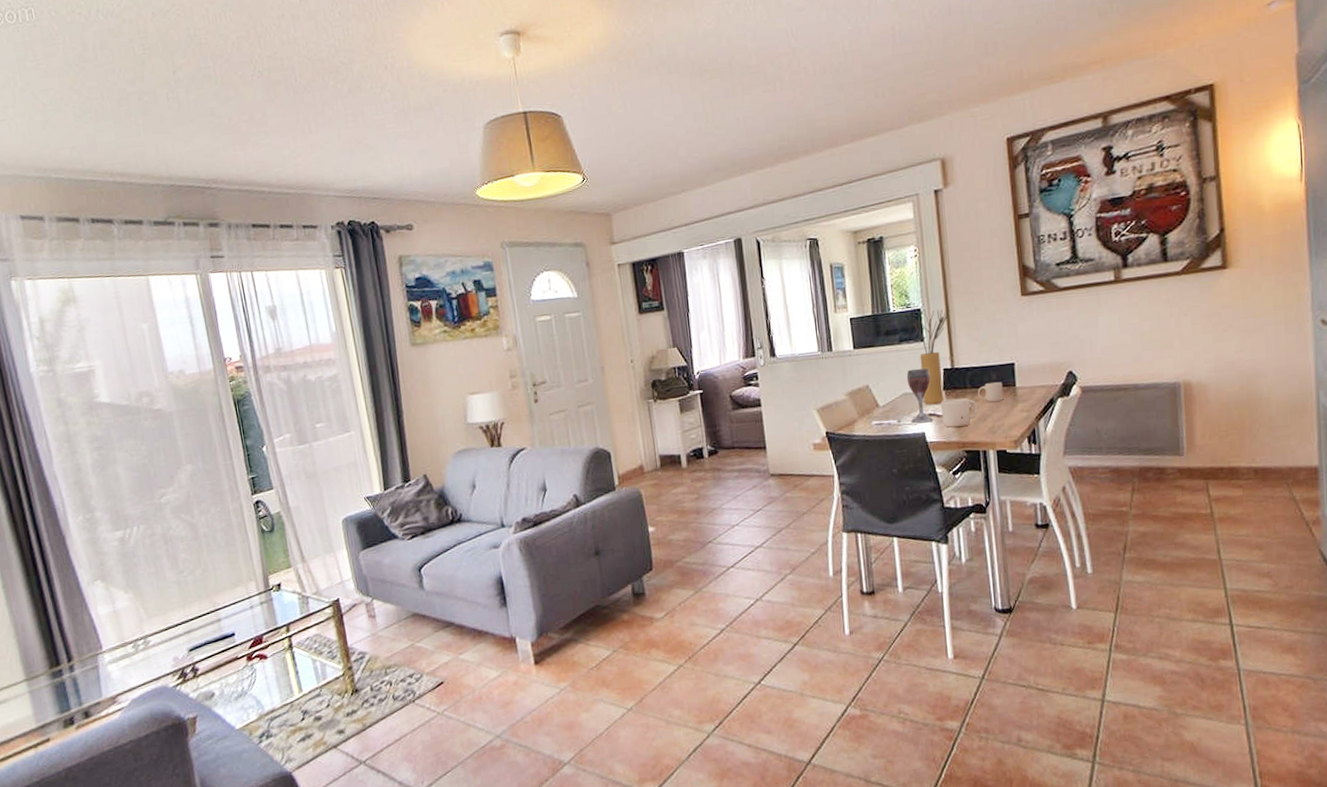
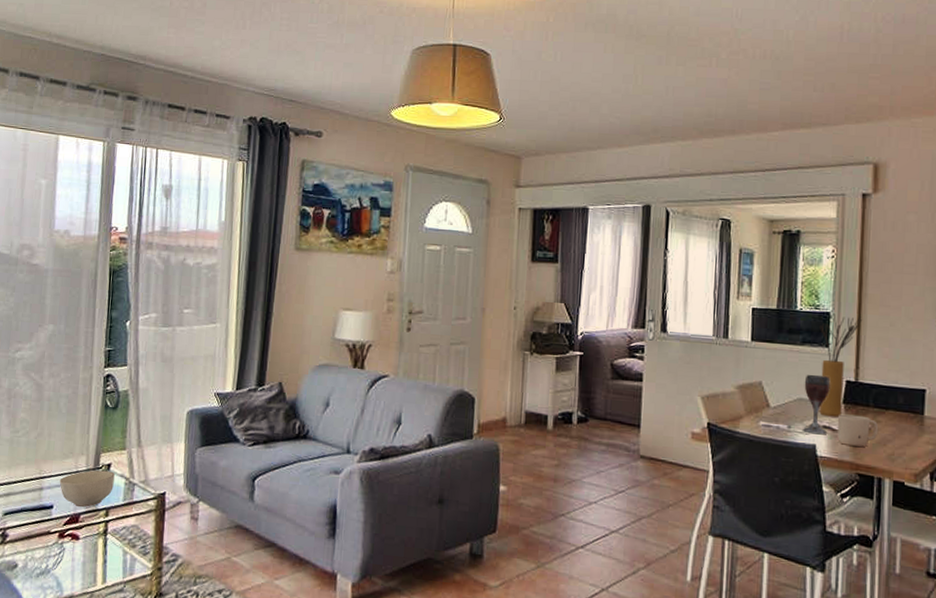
bowl: none [235,590,289,629] -> present [59,470,115,507]
cup: present [978,381,1004,403] -> none [881,405,910,429]

